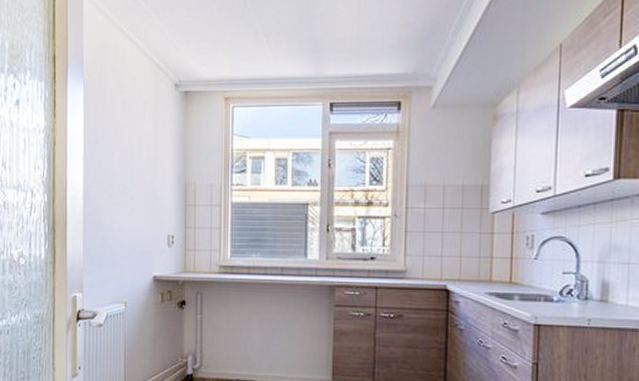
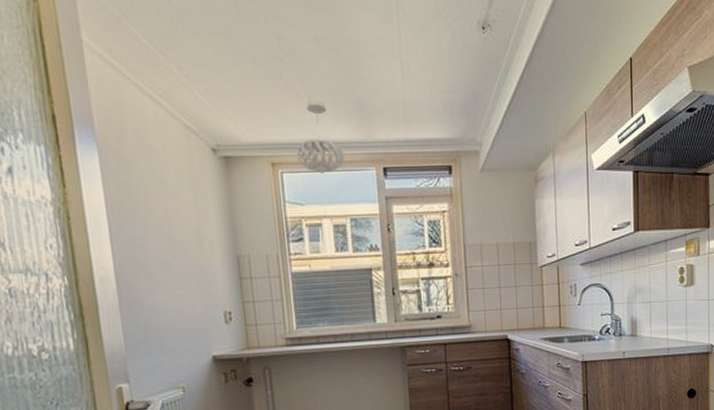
pendant light: none [247,37,293,108] -> present [295,99,345,174]

